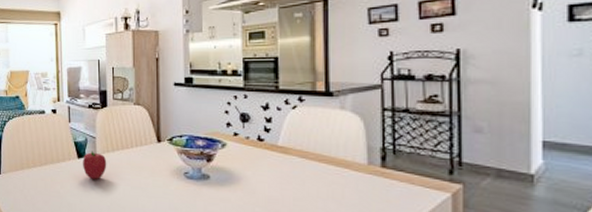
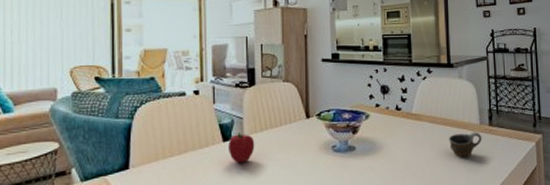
cup: none [323,173,370,200] -> present [448,132,482,157]

